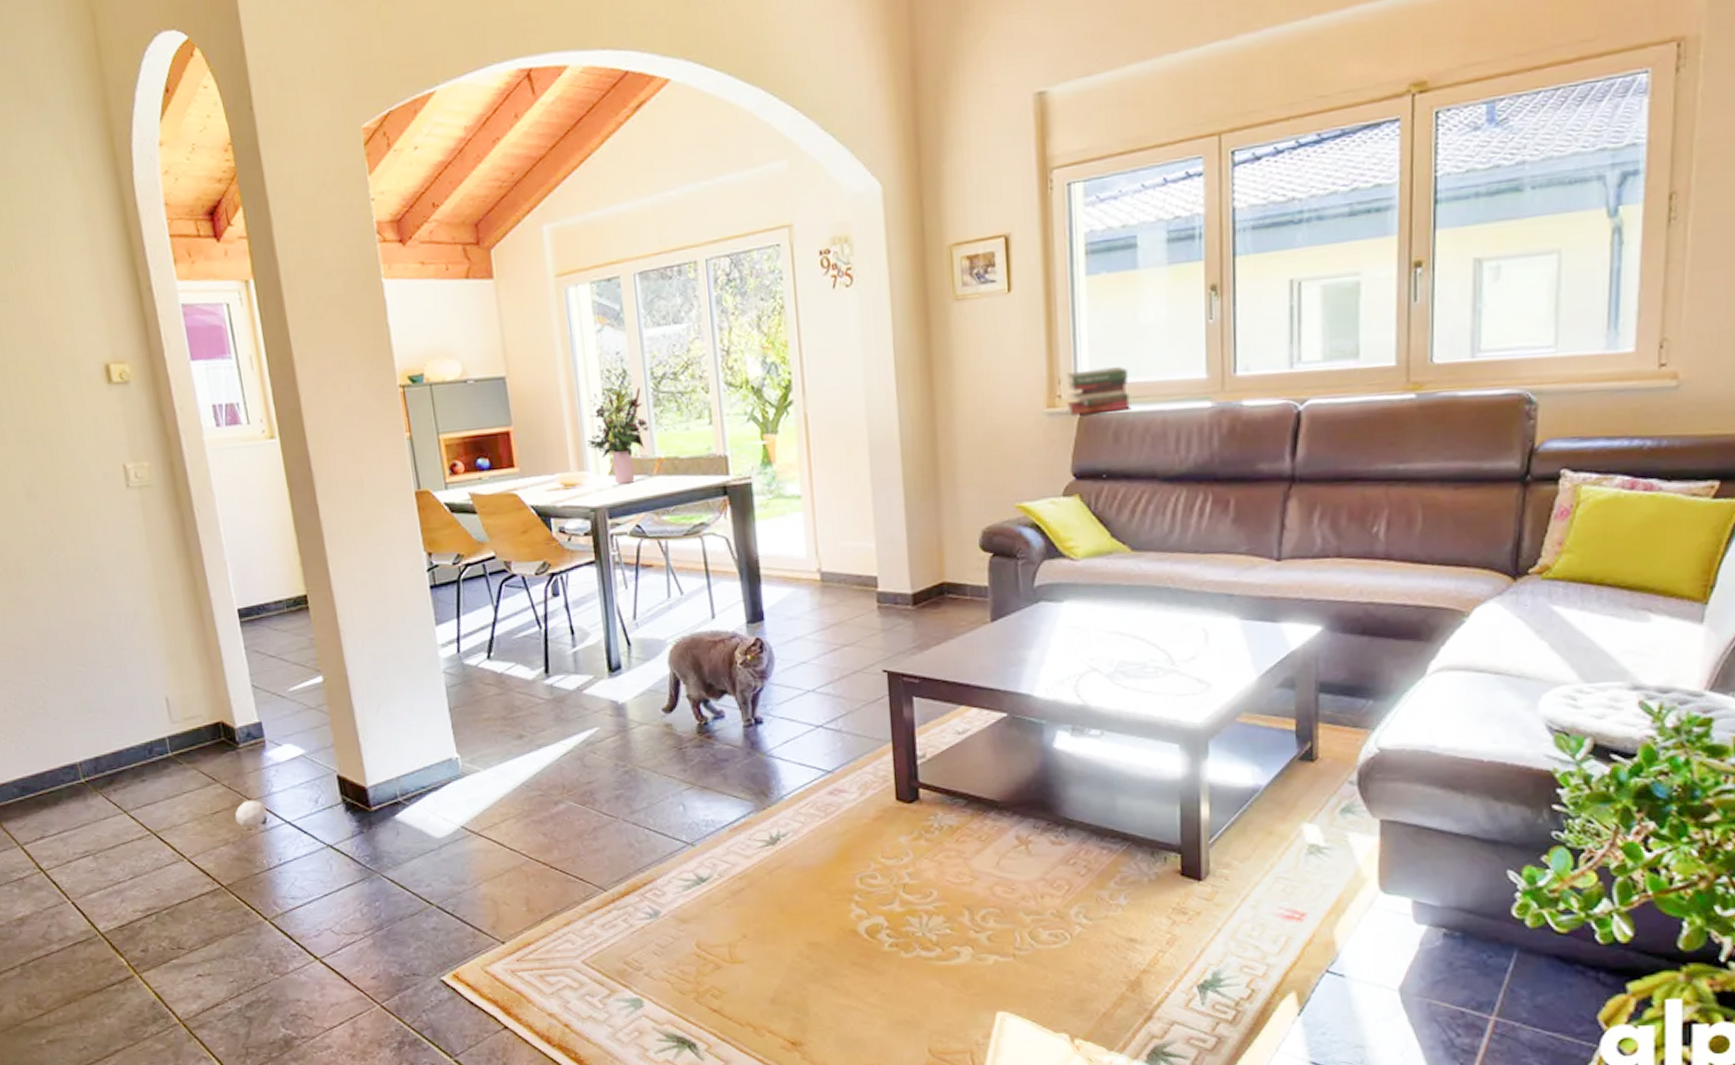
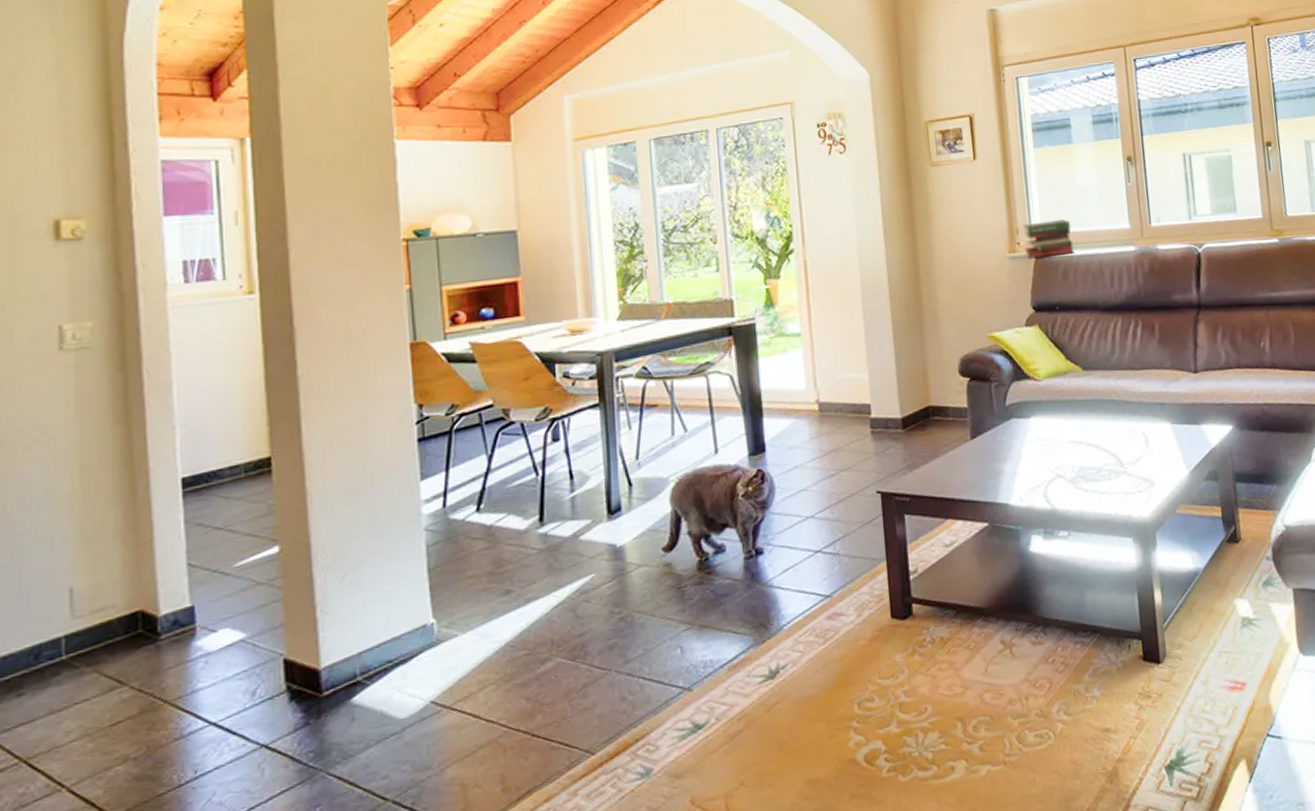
cat toy: present [235,780,273,829] -> none [143,674,198,739]
bouquet: present [586,388,649,484] -> none [596,239,659,329]

